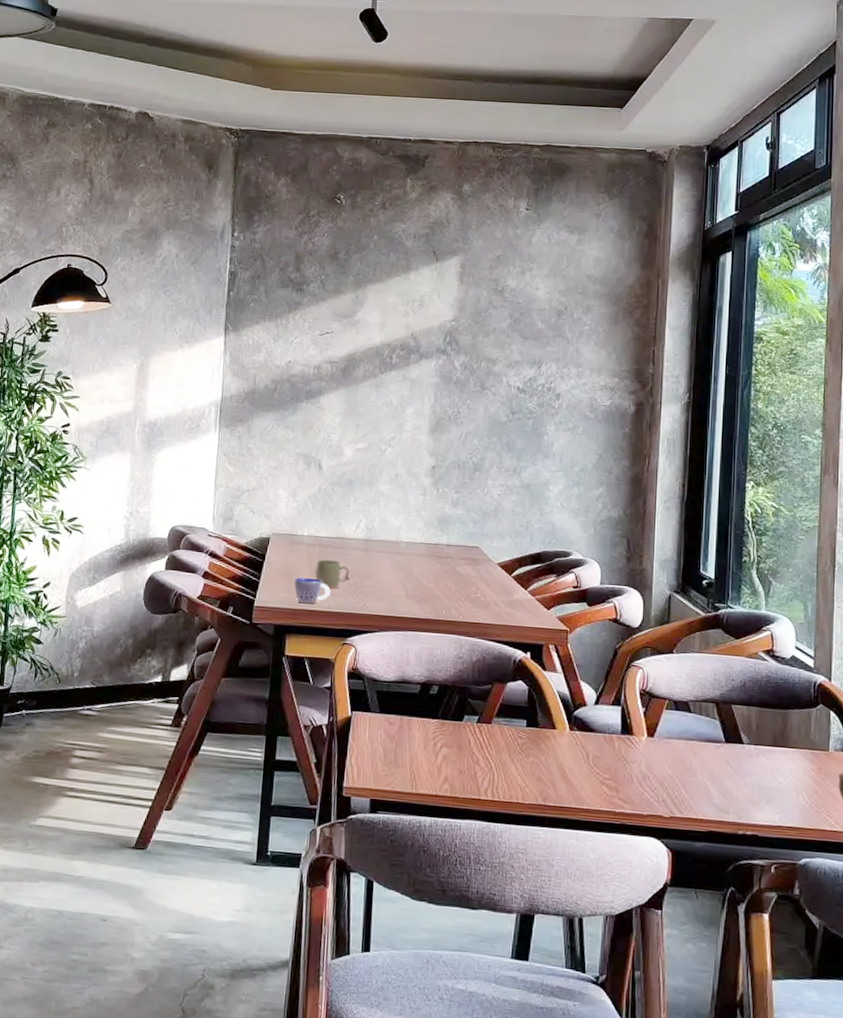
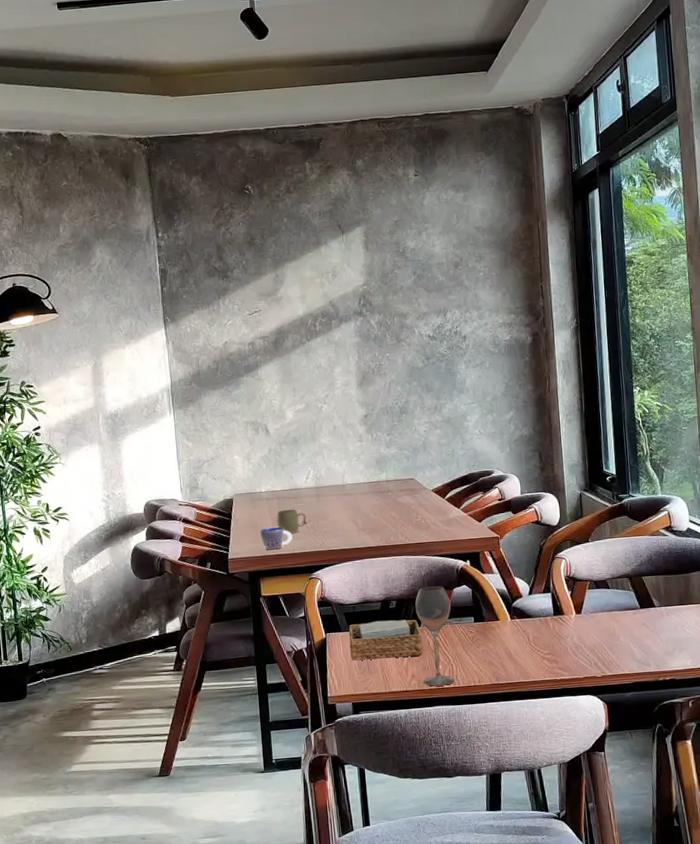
napkin holder: none [376,706,463,756] -> present [348,619,423,661]
wineglass: none [456,675,502,797] -> present [415,586,455,686]

